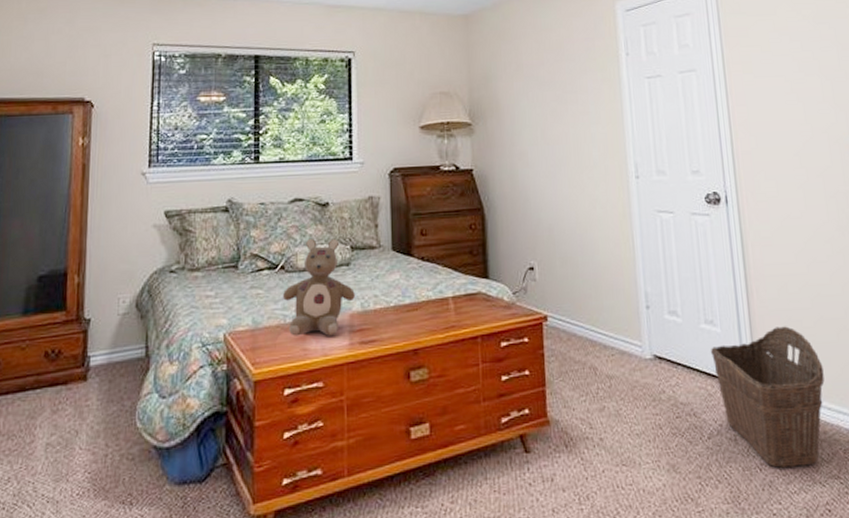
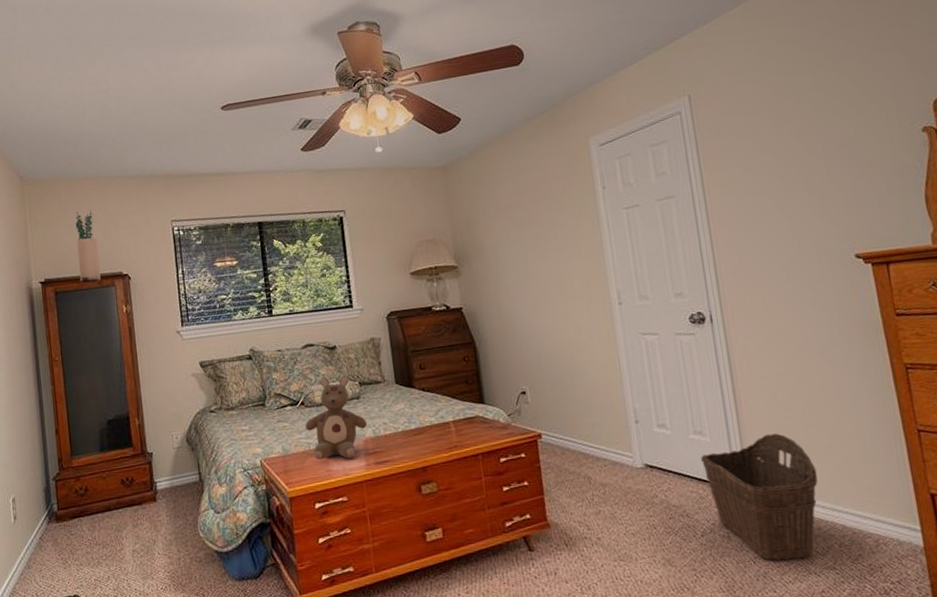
vase: none [29,22,59,108] -> present [75,209,101,284]

